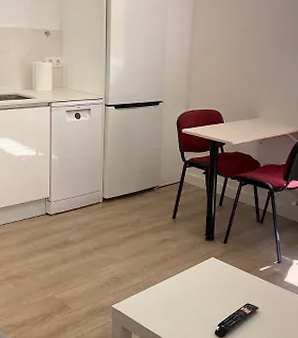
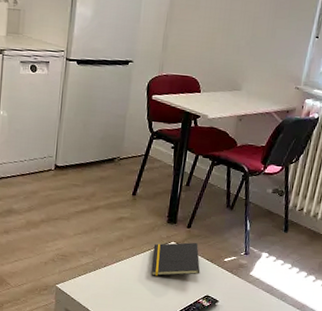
notepad: none [195,256,239,290] -> present [151,242,201,277]

